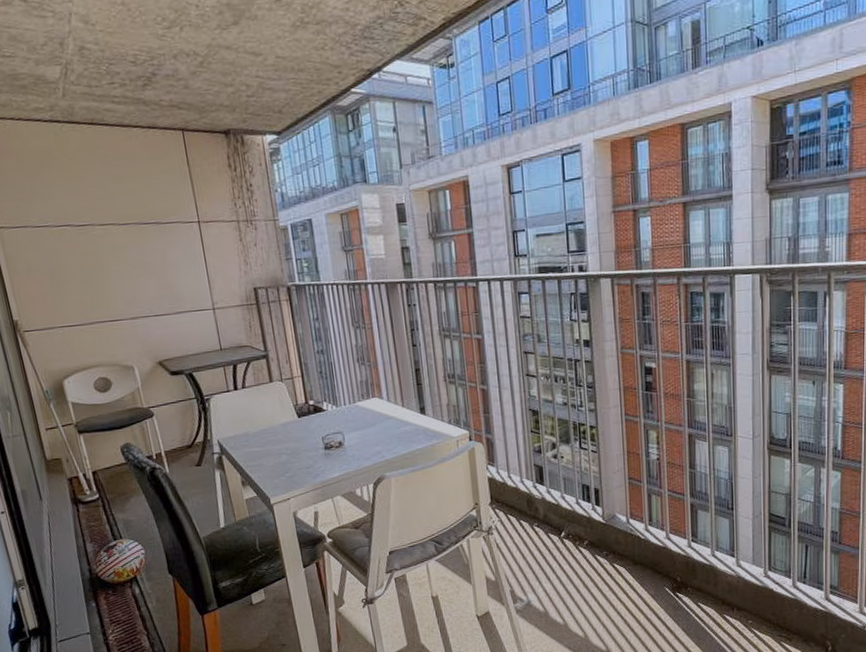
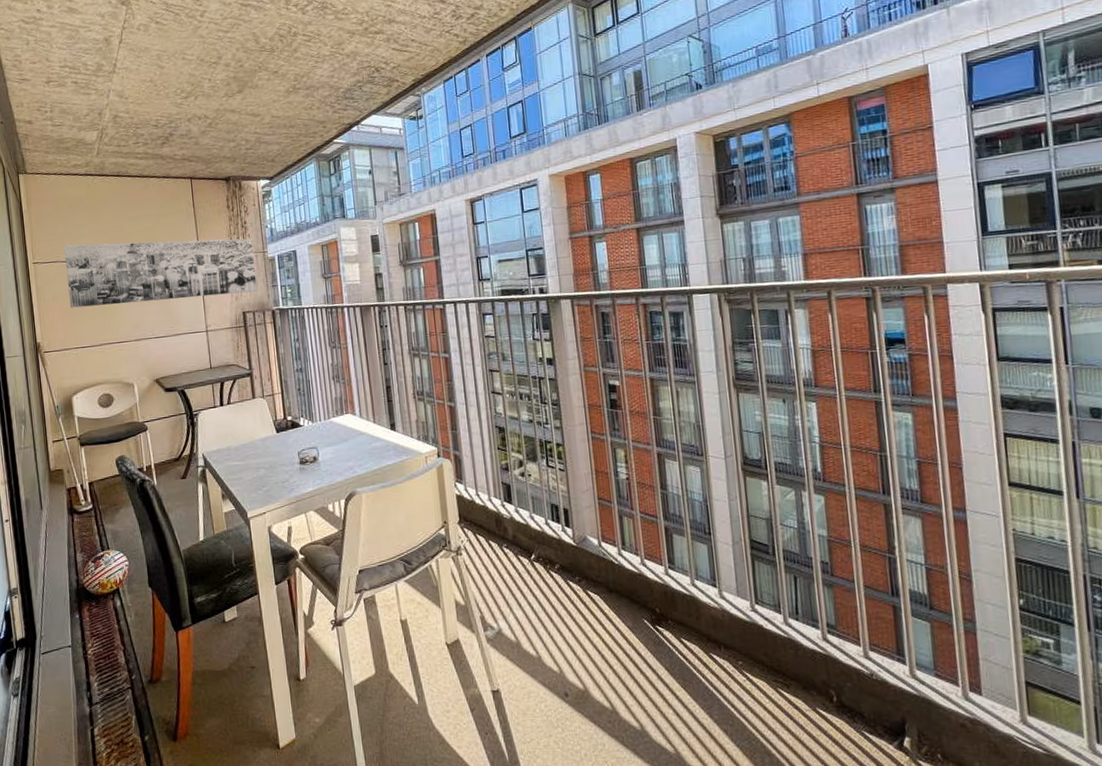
wall art: none [33,203,269,281] -> present [63,238,257,308]

